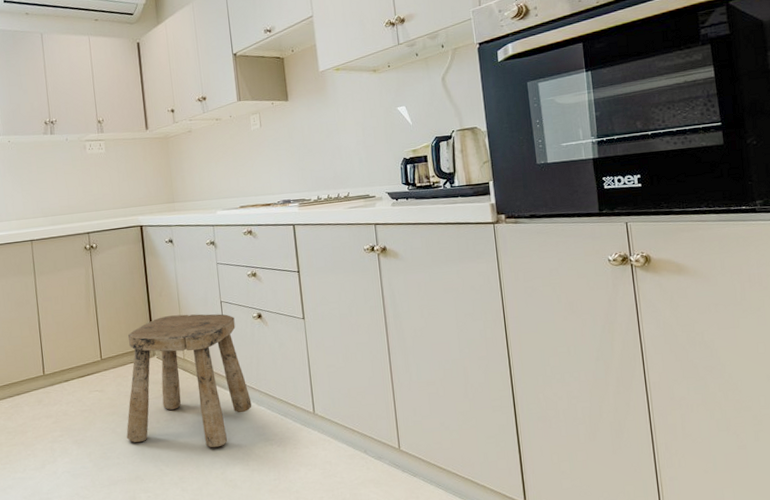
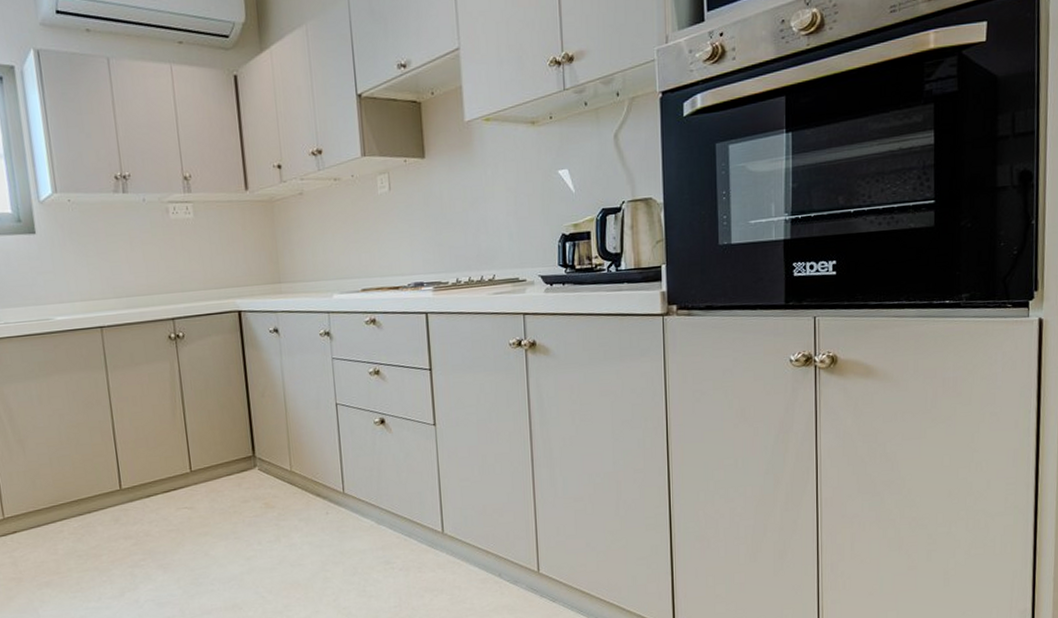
stool: present [126,313,252,448] -> none [222,418,371,573]

